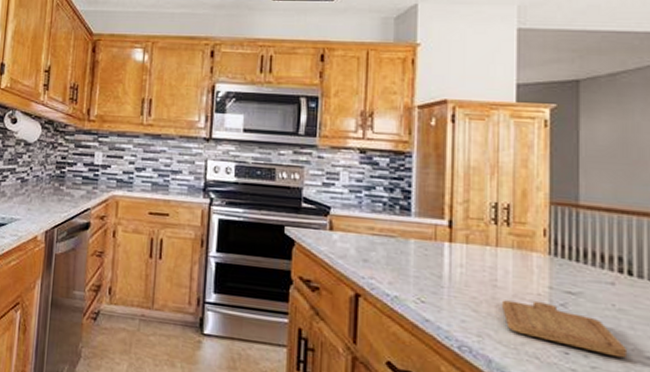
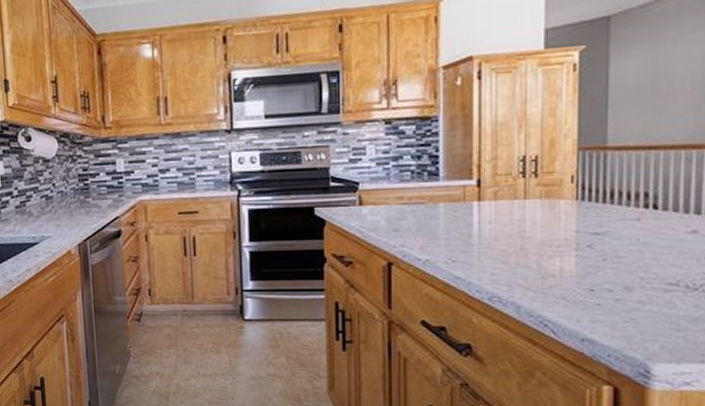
chopping board: present [502,300,626,358] -> none [531,246,649,288]

